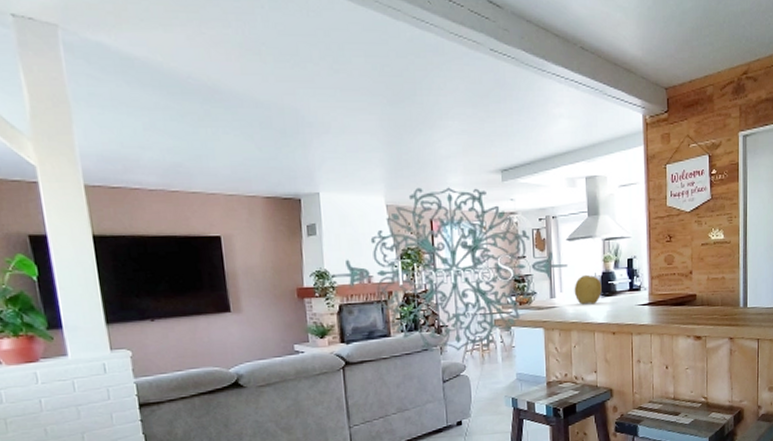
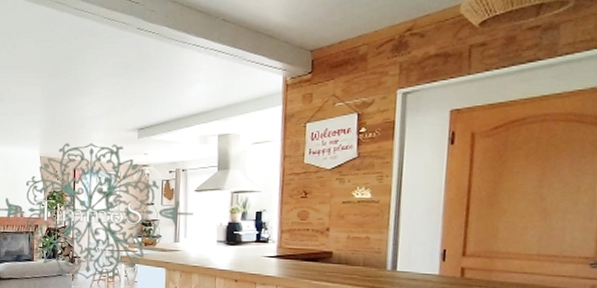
fruit: present [574,274,602,305] -> none [198,223,227,252]

